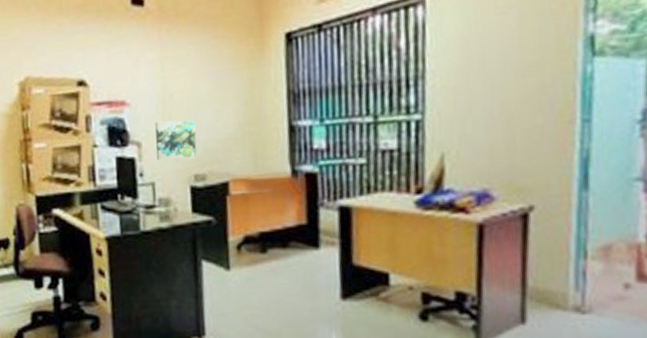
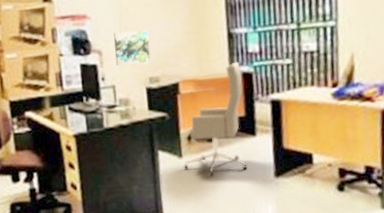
office chair: none [231,159,309,293] -> present [184,61,248,175]

